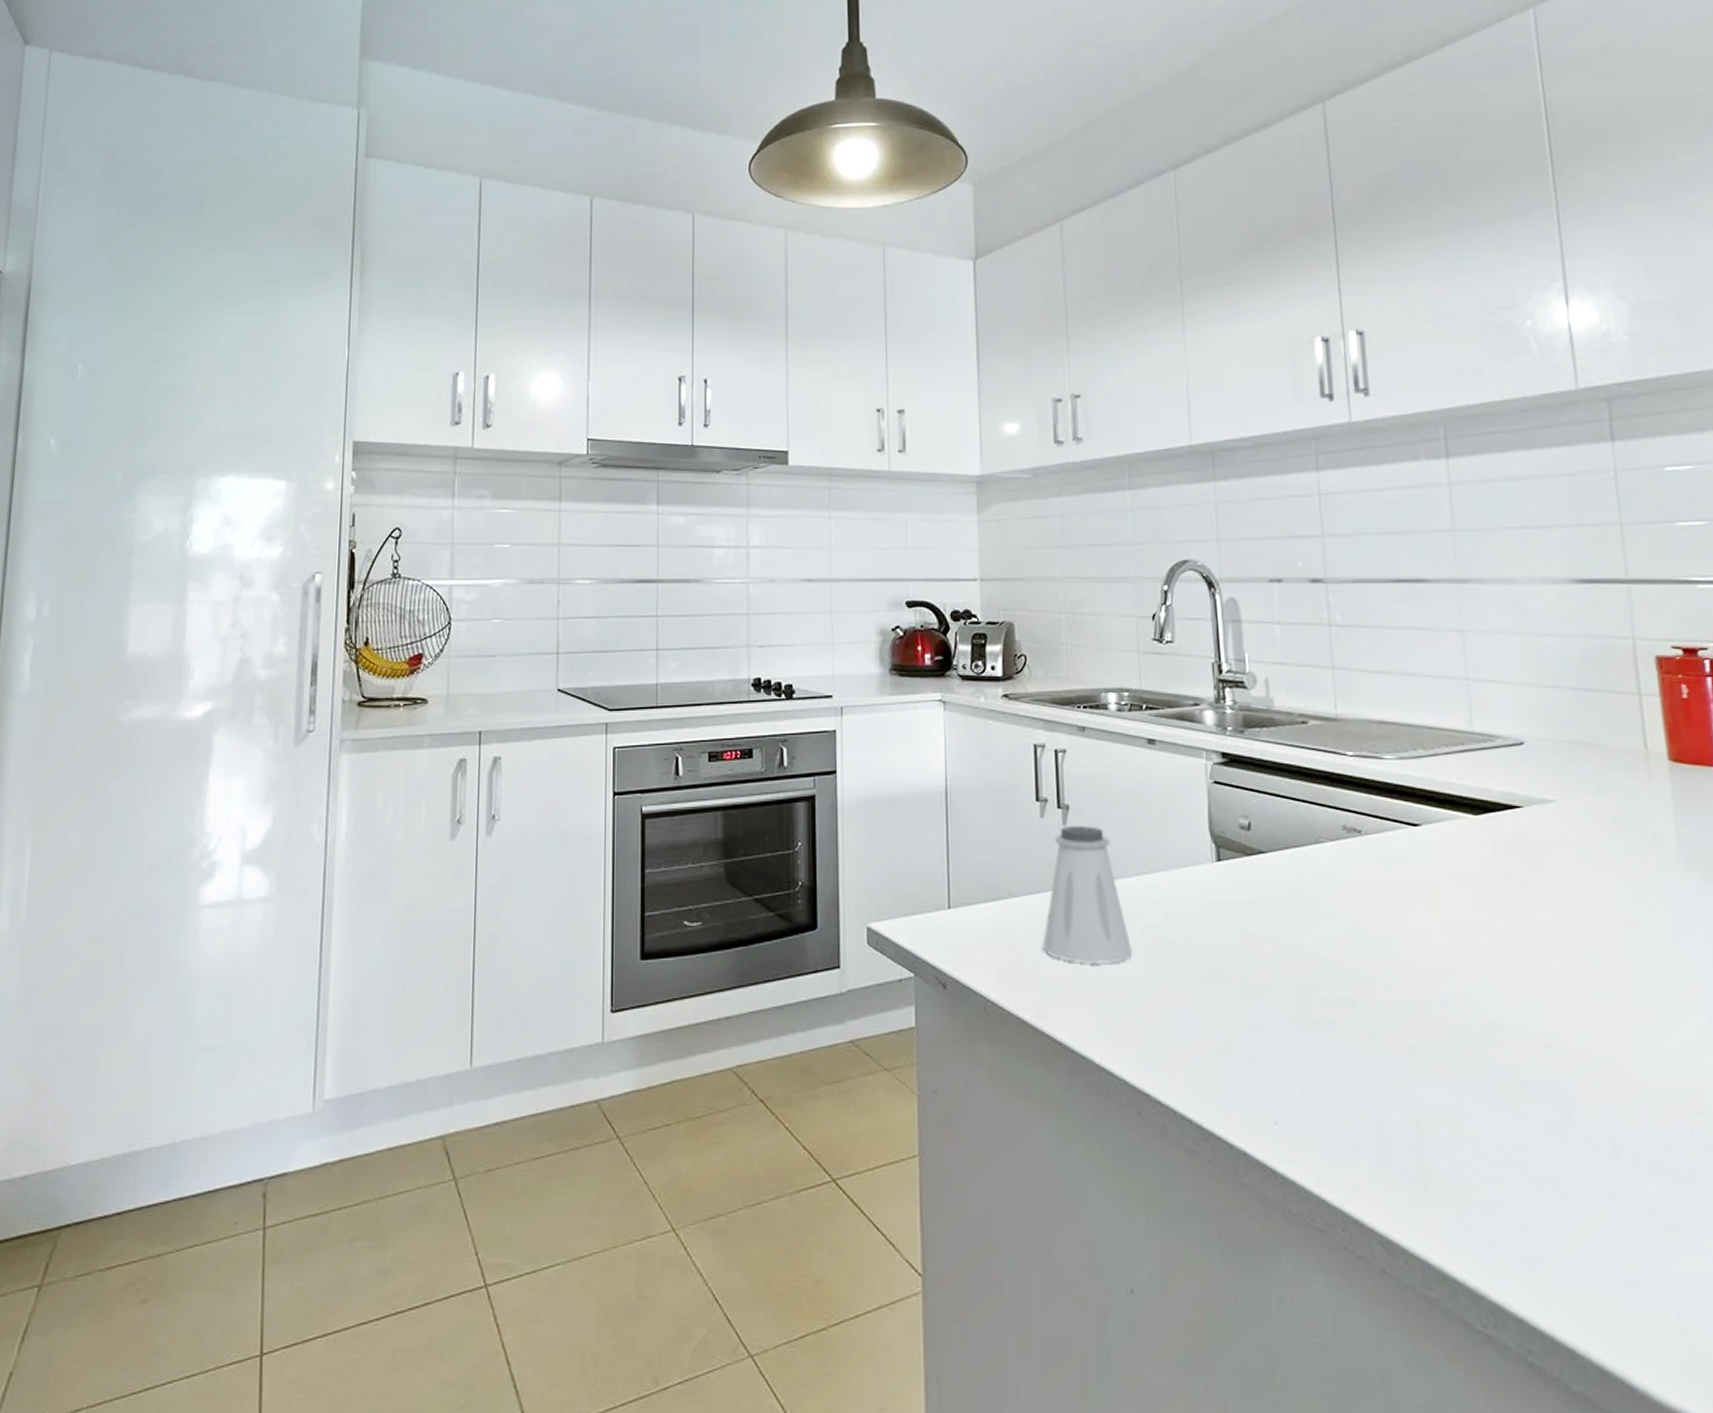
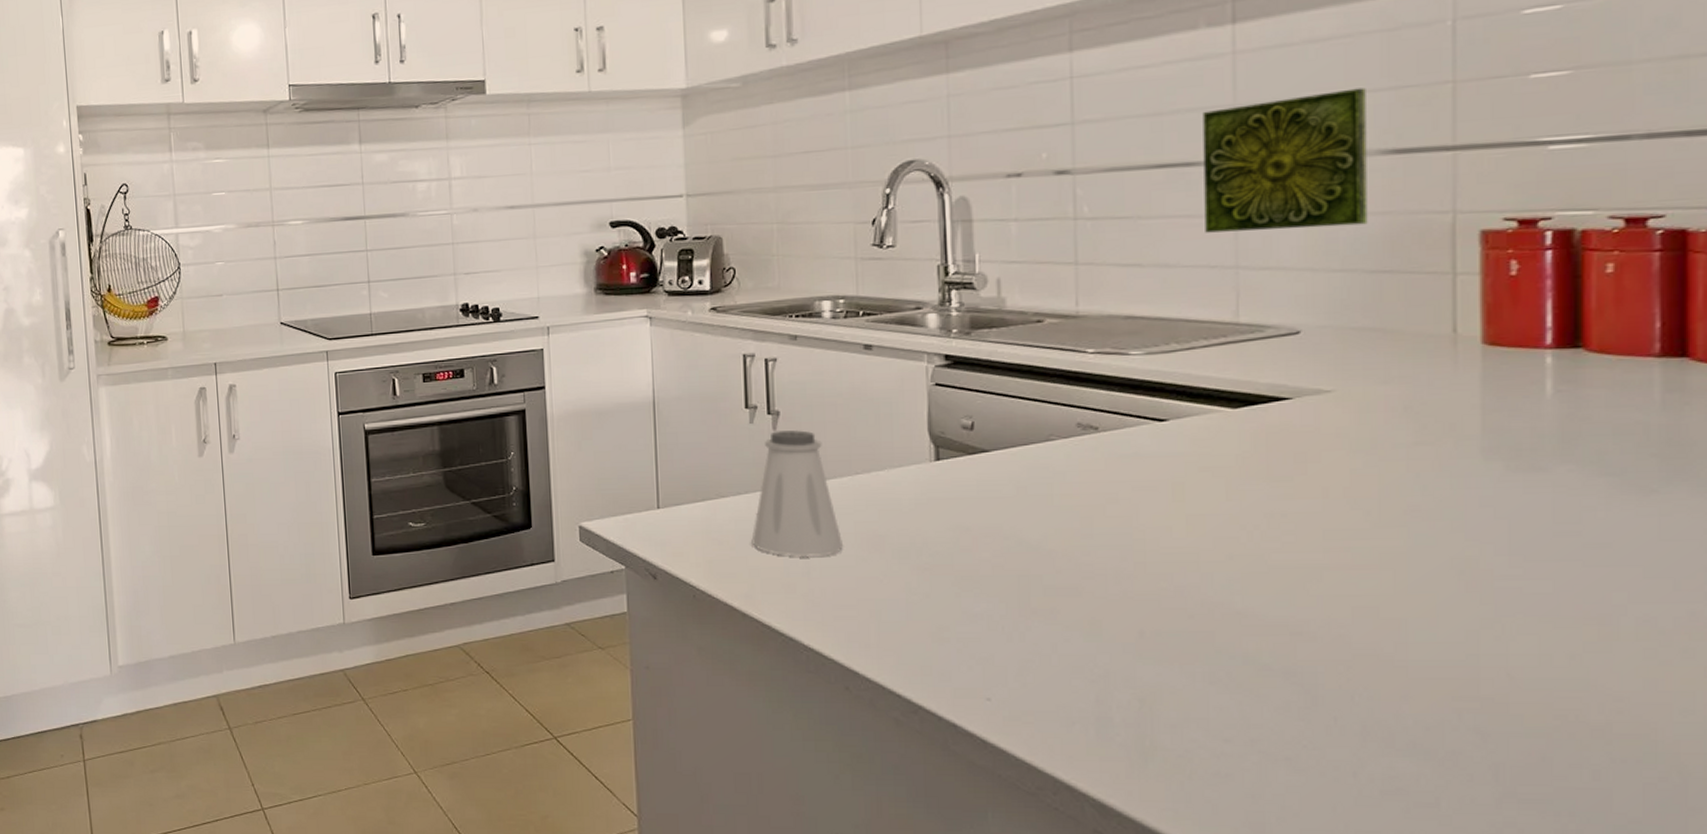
decorative tile: none [1428,523,1568,646] -> present [1203,87,1368,233]

